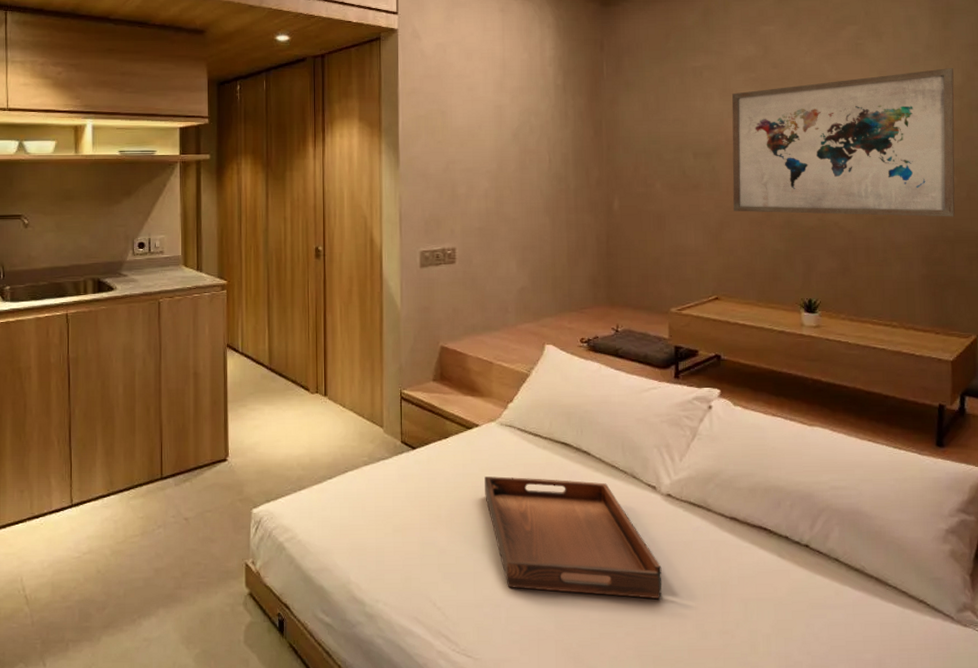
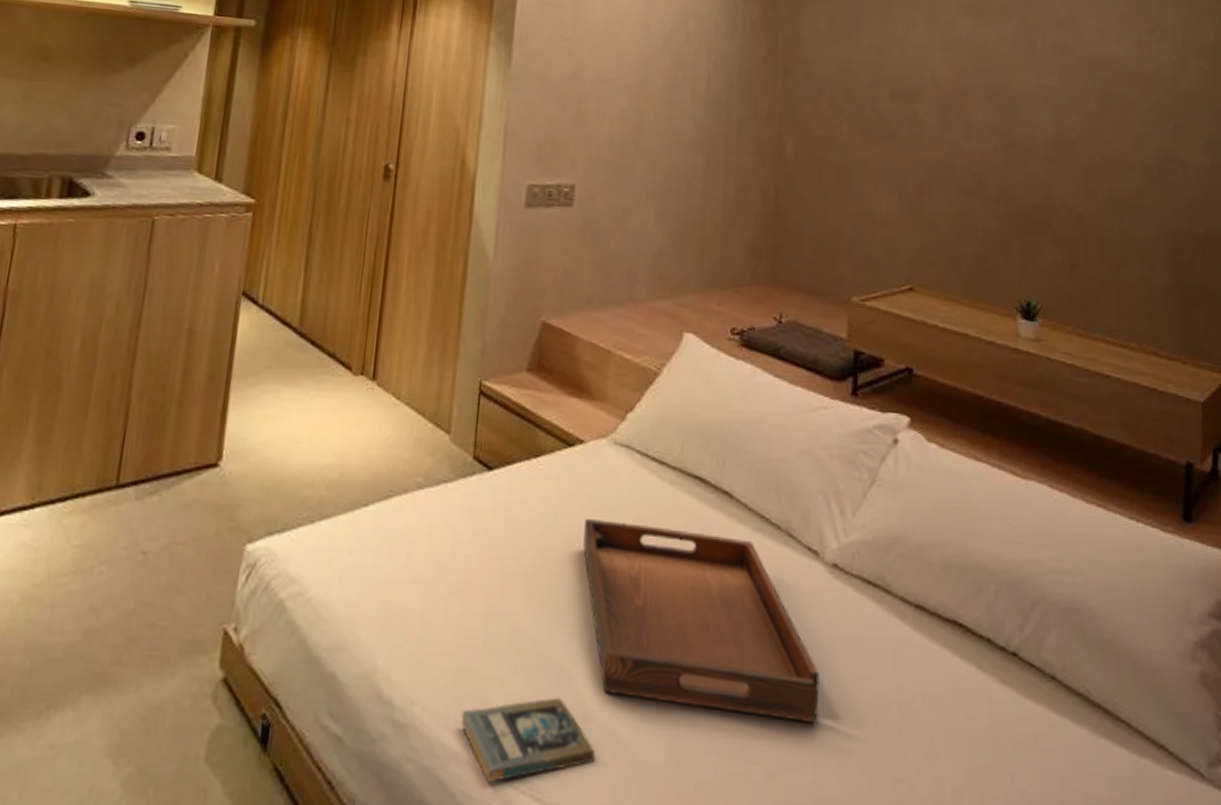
book: none [411,592,506,647] -> present [461,697,595,782]
wall art: present [732,68,955,217] -> none [938,19,1207,210]

